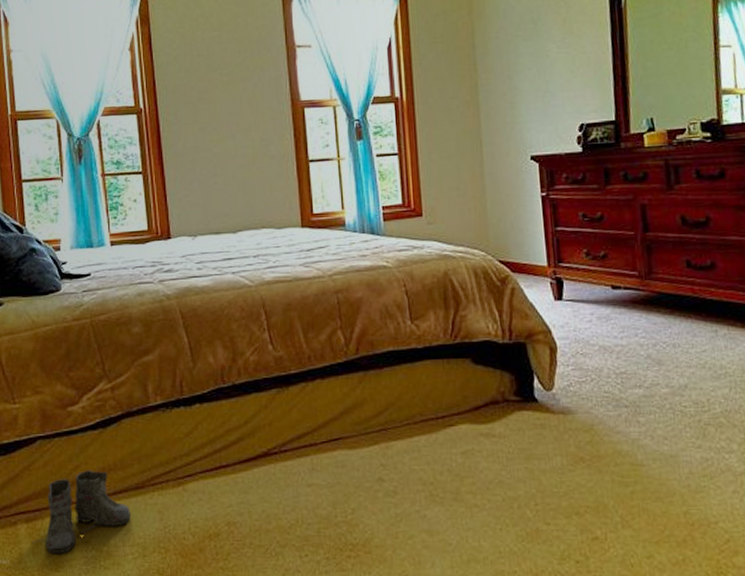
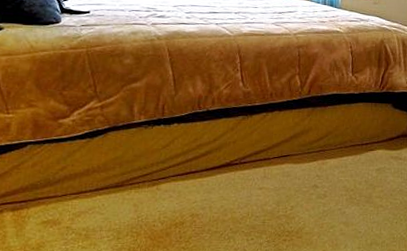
boots: present [32,470,131,553] -> none [17,170,109,236]

